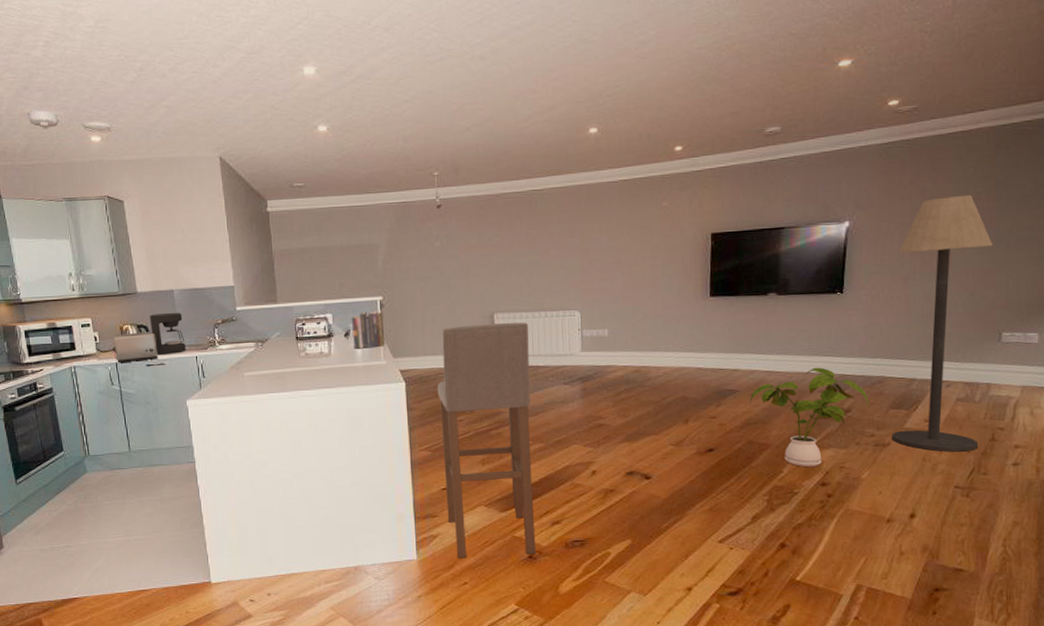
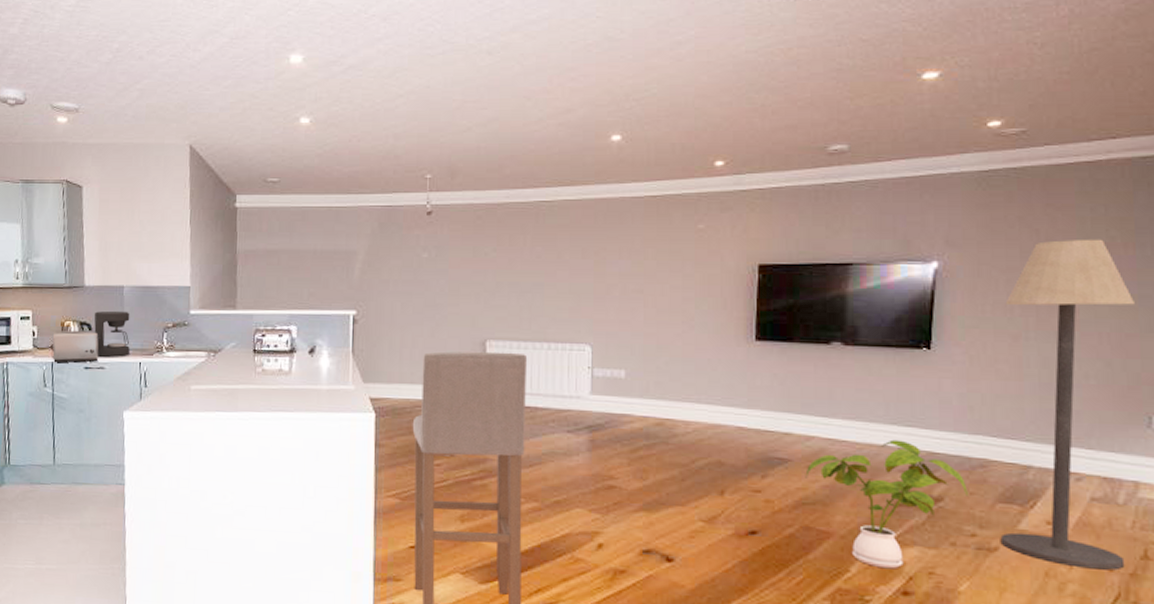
books: present [351,311,385,349] -> none [318,326,356,370]

